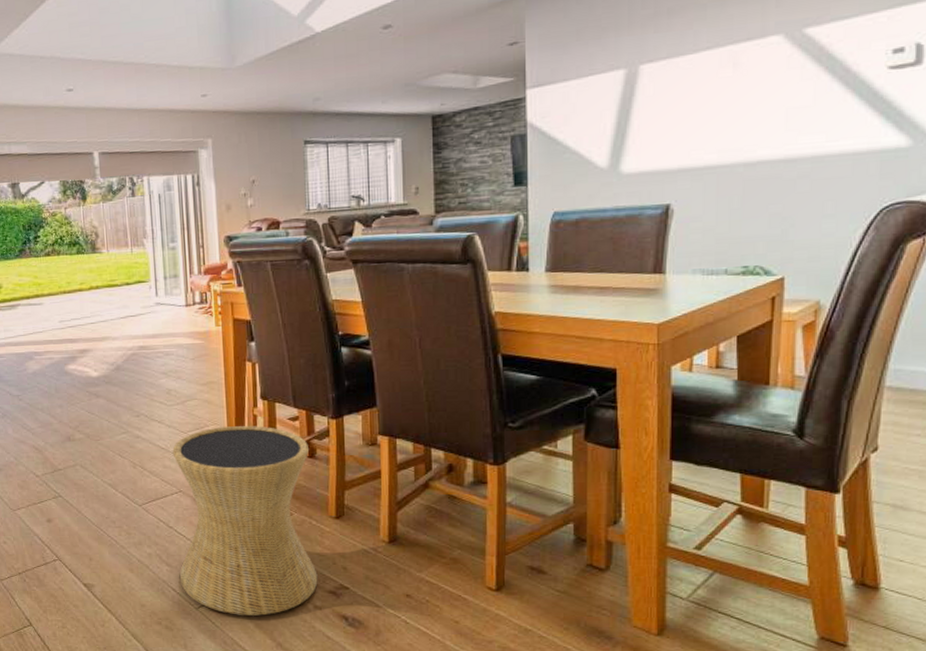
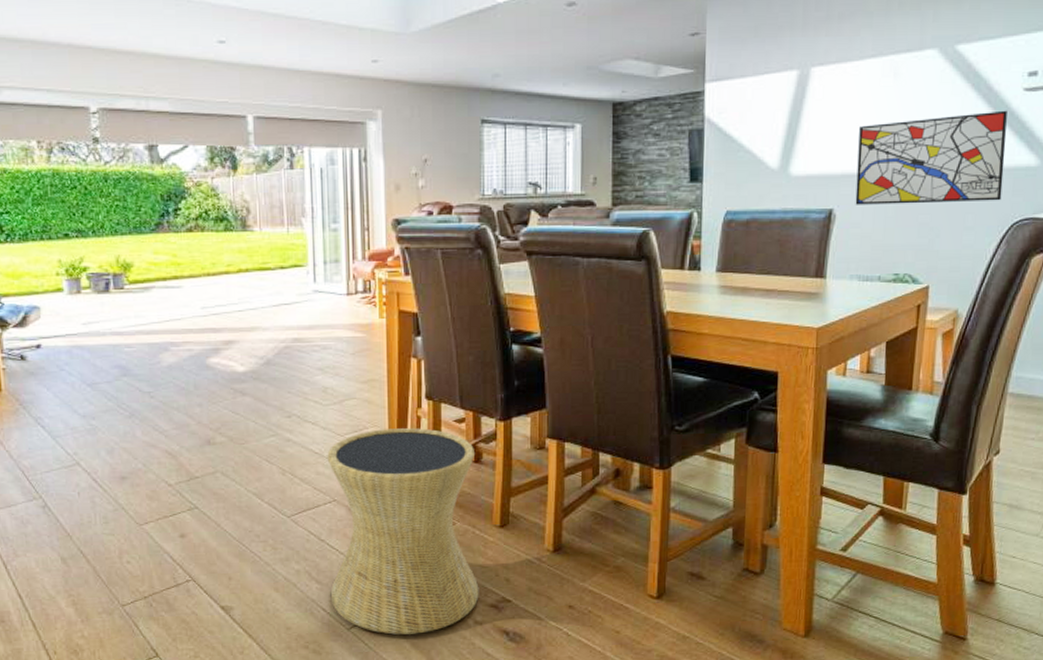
wall art: none [695,91,870,199] -> present [855,110,1007,205]

